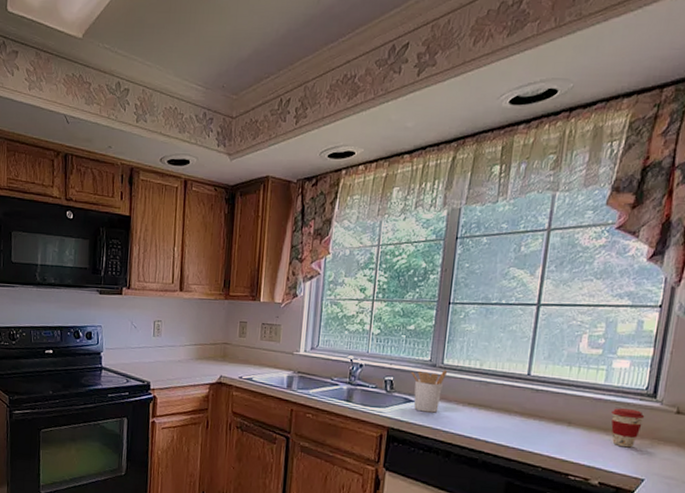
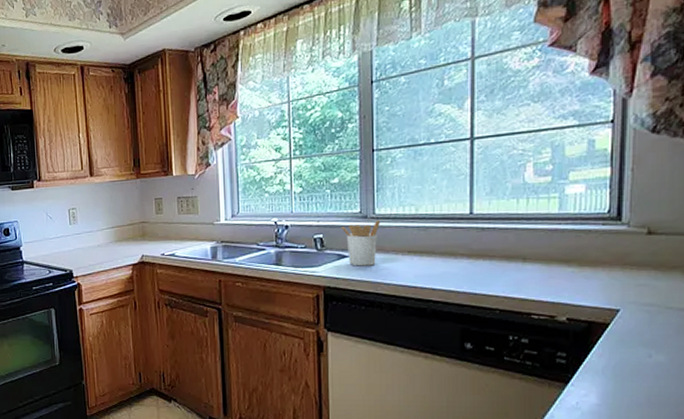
coffee cup: present [611,408,645,448] -> none [571,236,611,278]

